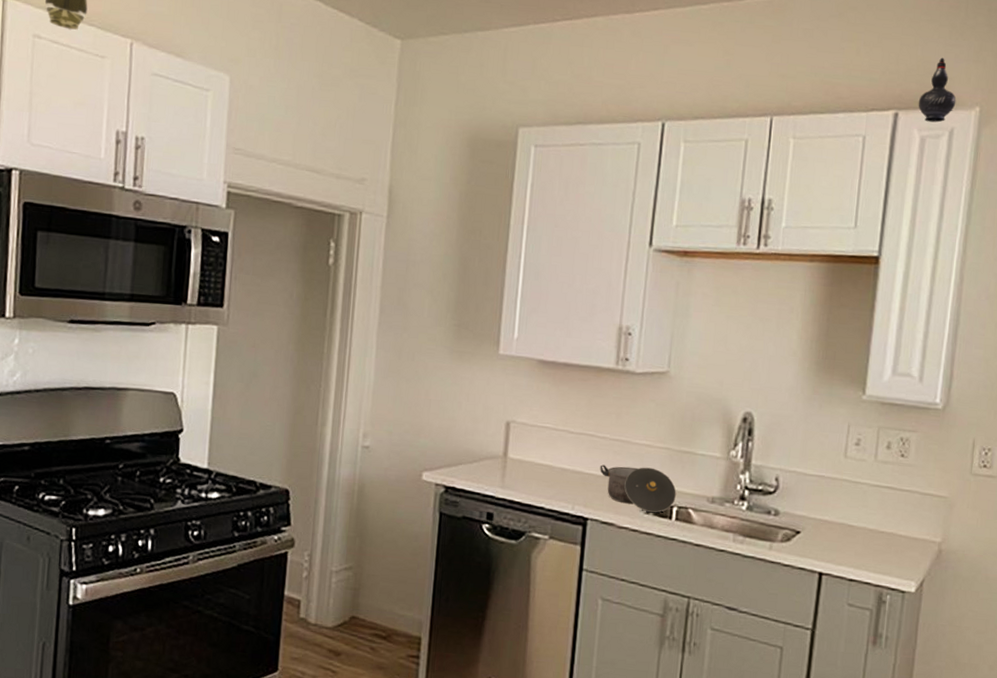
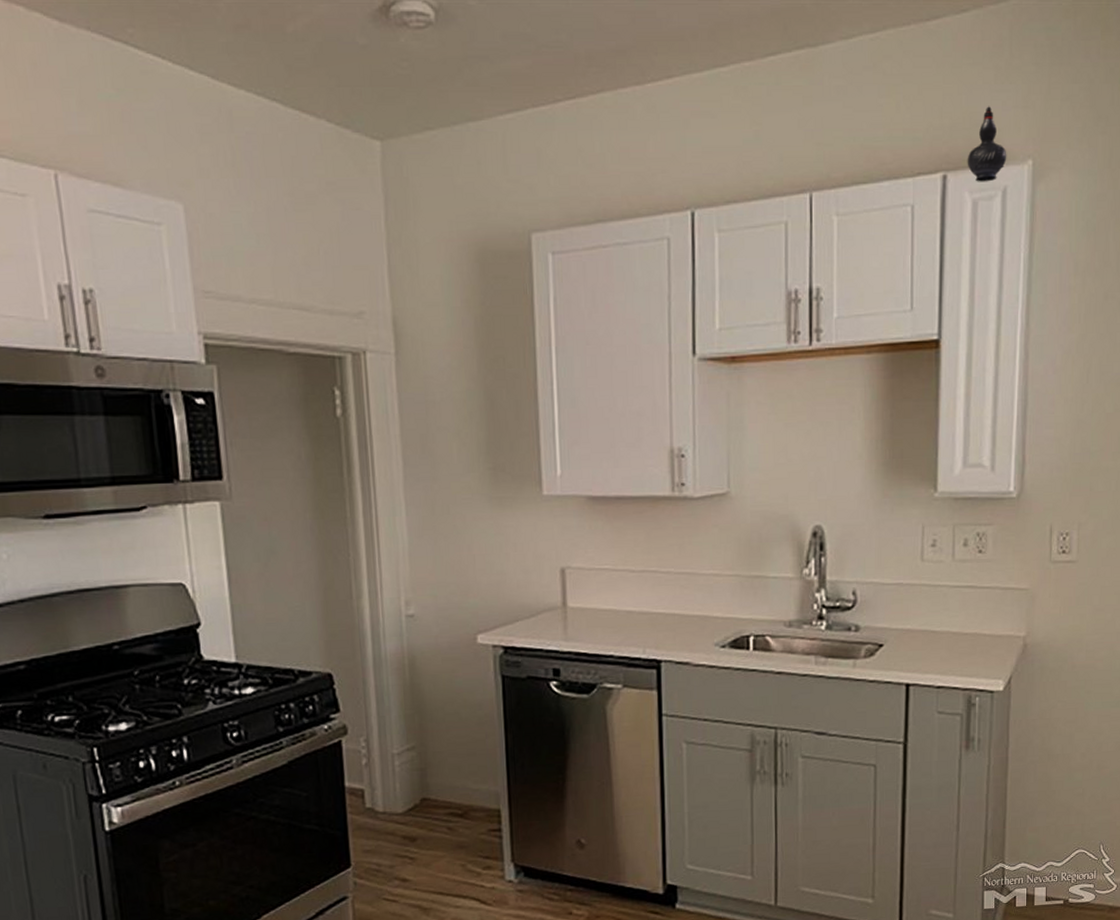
cooking pot: present [600,464,676,513] -> none [668,598,751,646]

